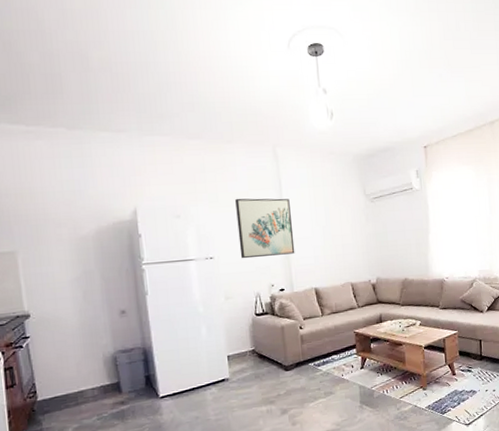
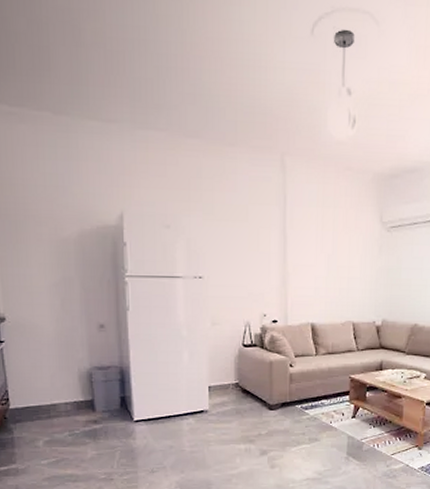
wall art: present [235,198,295,259] -> none [232,212,294,283]

